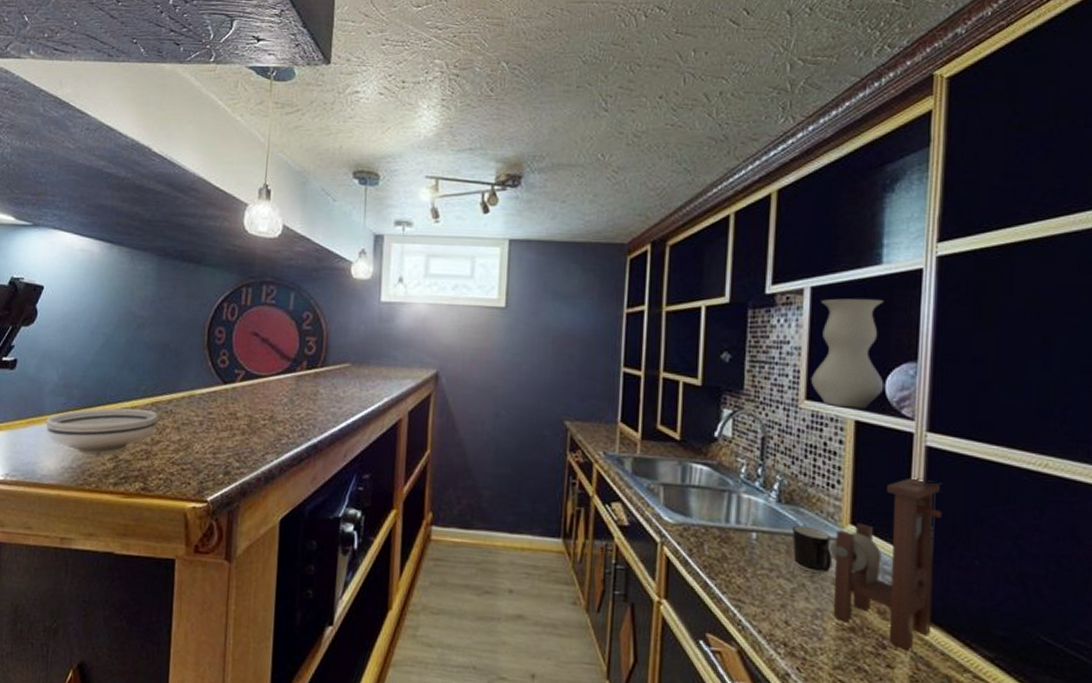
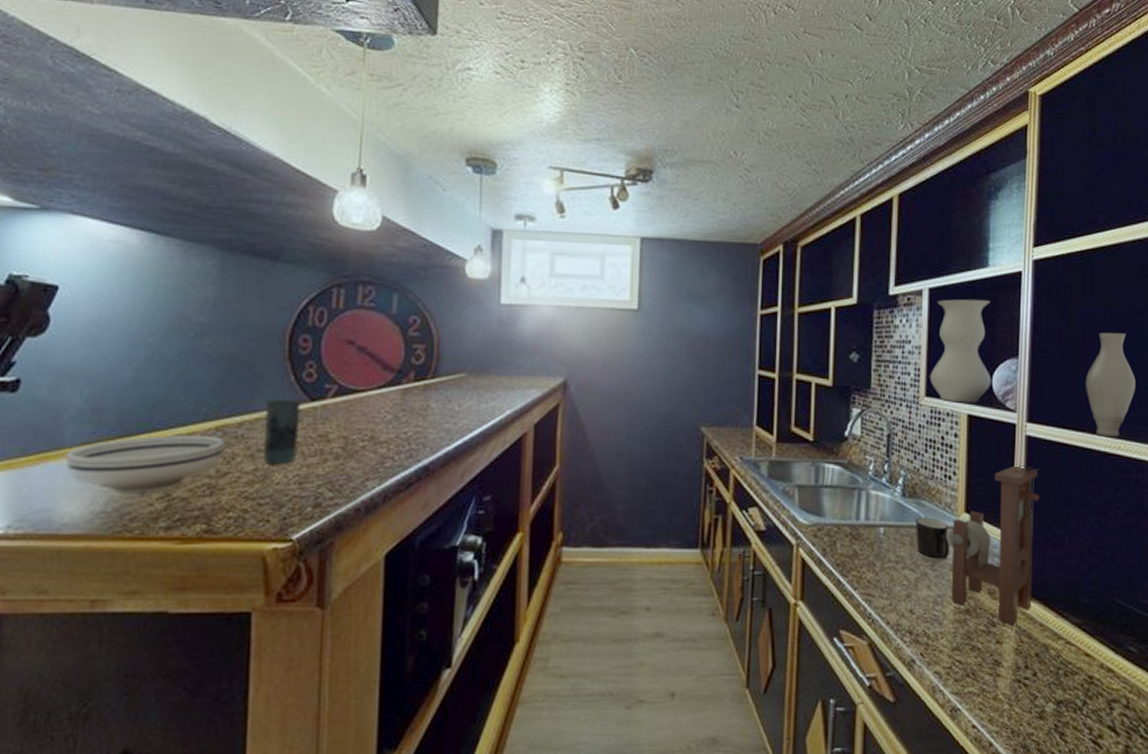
cup: none [187,381,216,436] -> present [264,399,301,464]
vase: none [1002,336,1070,455] -> present [1085,332,1136,438]

